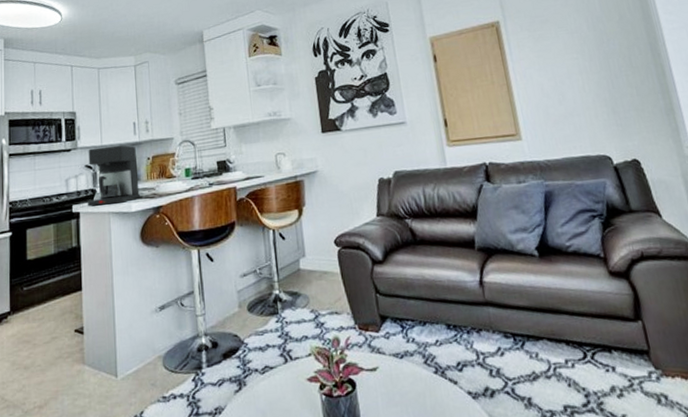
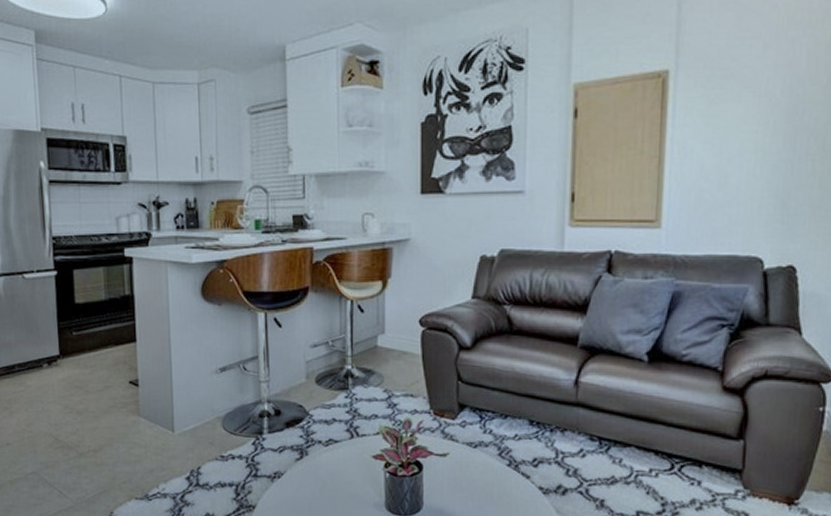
coffee maker: present [87,145,141,207] -> none [140,183,203,252]

